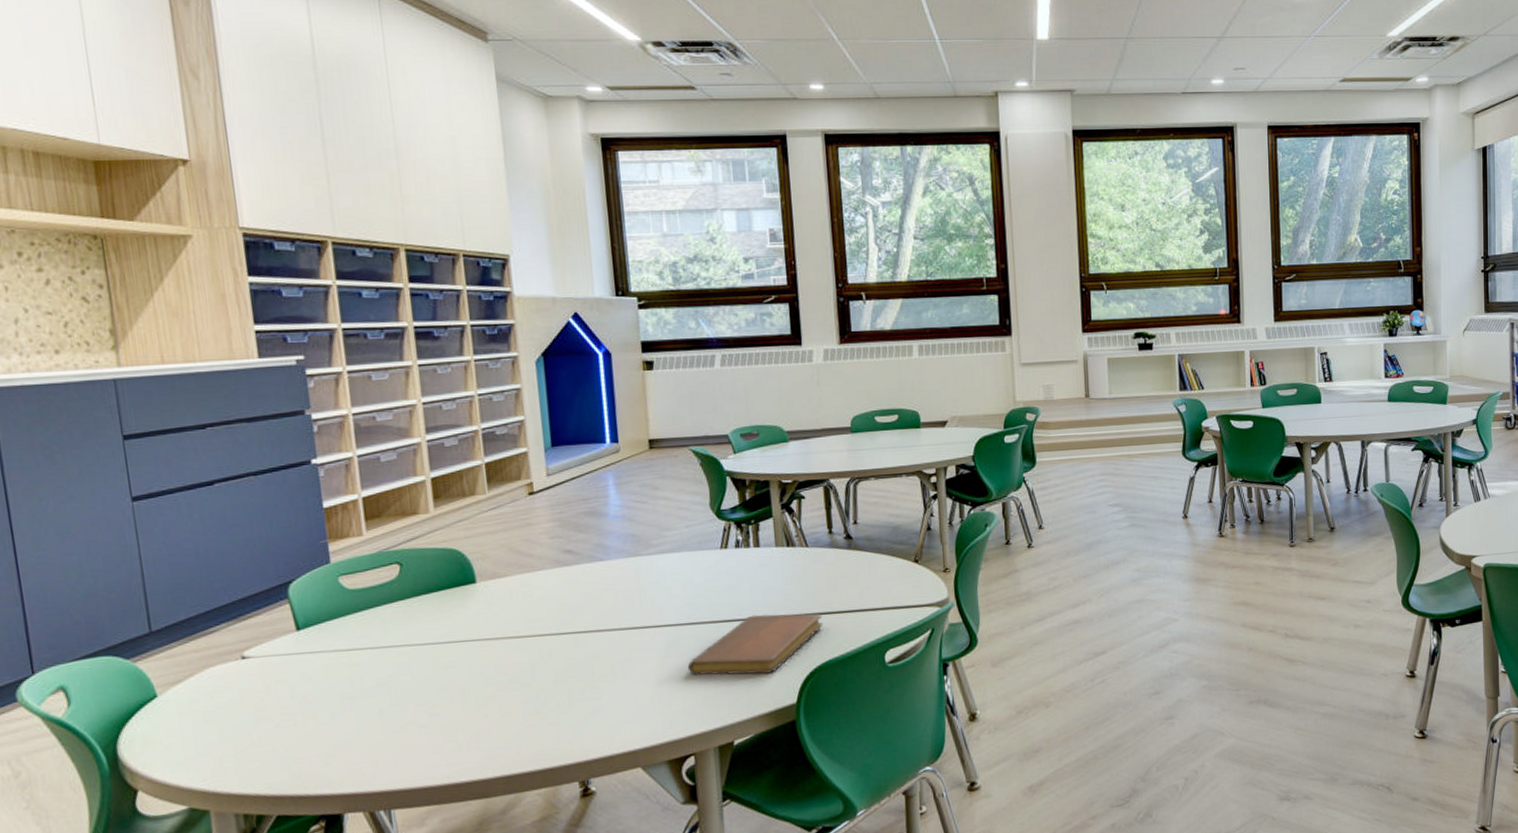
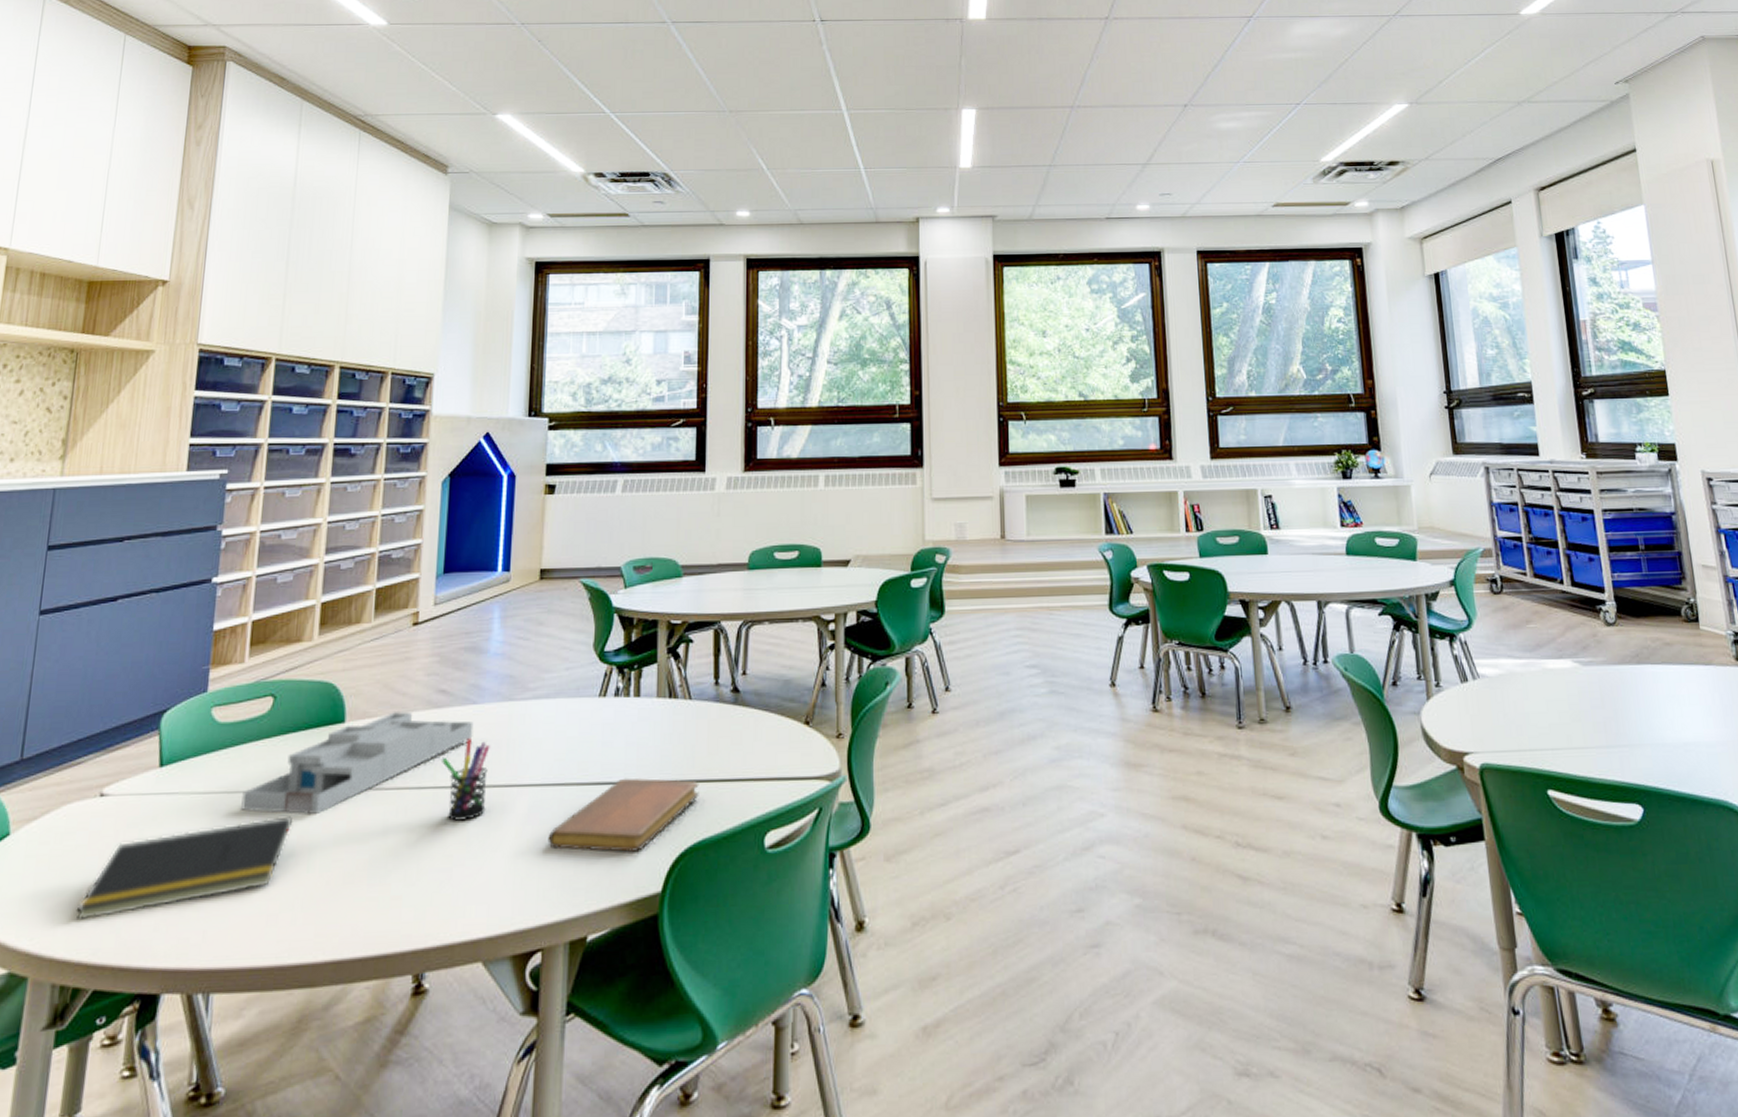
notepad: none [242,663,442,762] -> present [76,815,293,921]
desk organizer: none [386,570,604,663] -> present [241,711,474,815]
pen holder: none [577,590,626,660] -> present [442,738,490,822]

